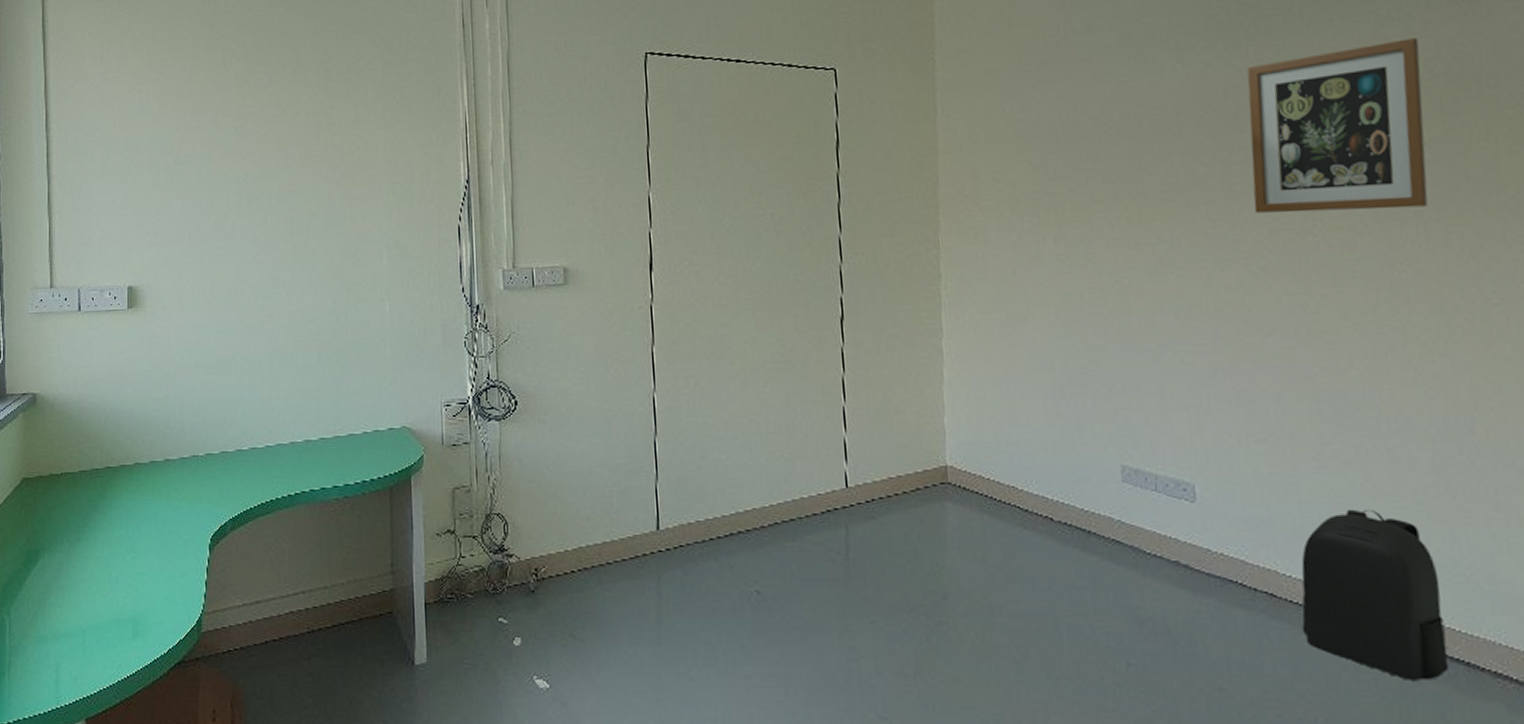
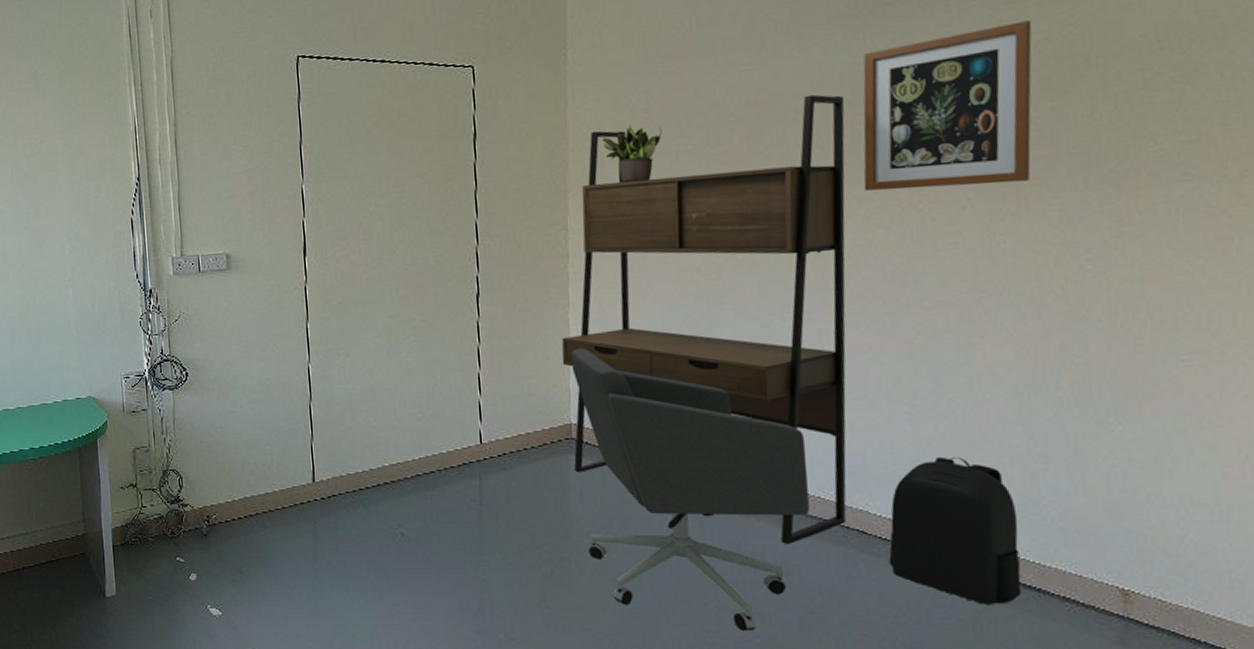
desk: none [935,109,1253,610] -> present [561,94,847,546]
office chair: none [946,380,1213,711] -> present [571,347,810,632]
potted plant: none [974,135,1039,198] -> present [602,124,662,182]

